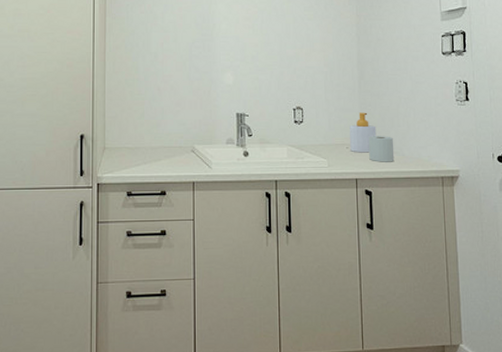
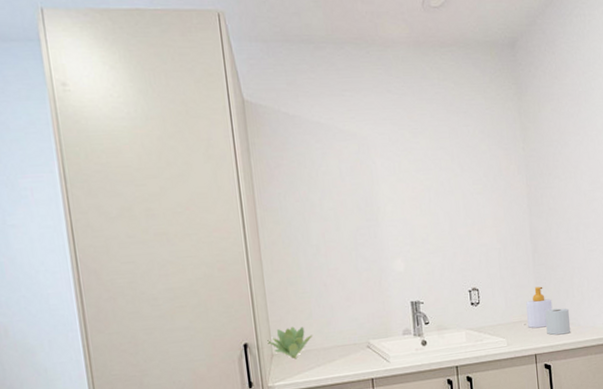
decorative plant: none [103,124,142,153] -> present [269,326,312,358]

